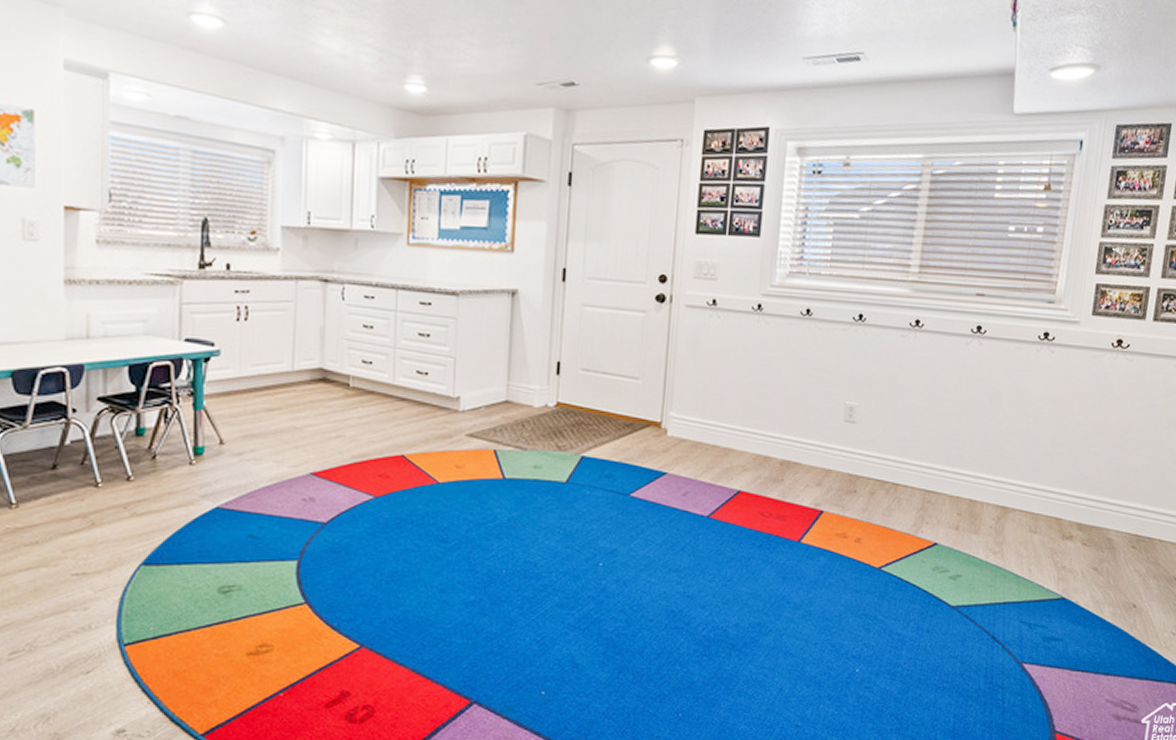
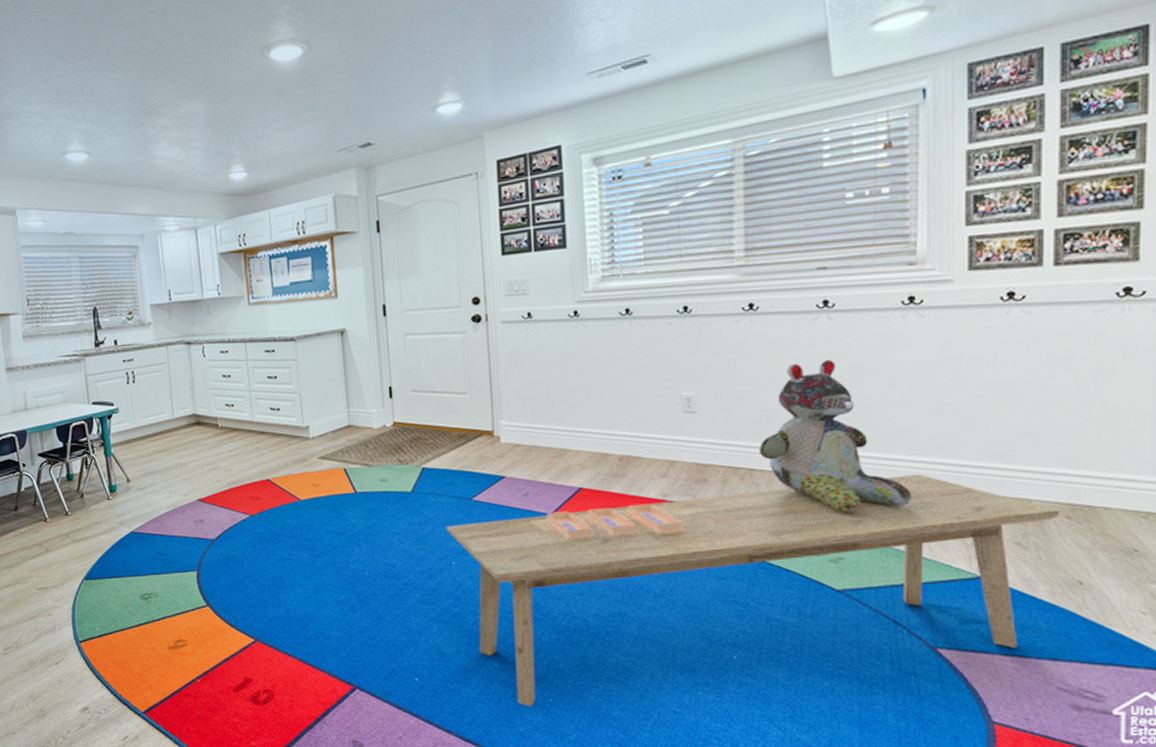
bench: none [597,499,1129,722] -> present [446,473,1060,707]
organizer tray: none [700,511,831,547] -> present [545,503,685,541]
stuffed bear: none [905,384,1022,533] -> present [760,360,911,513]

